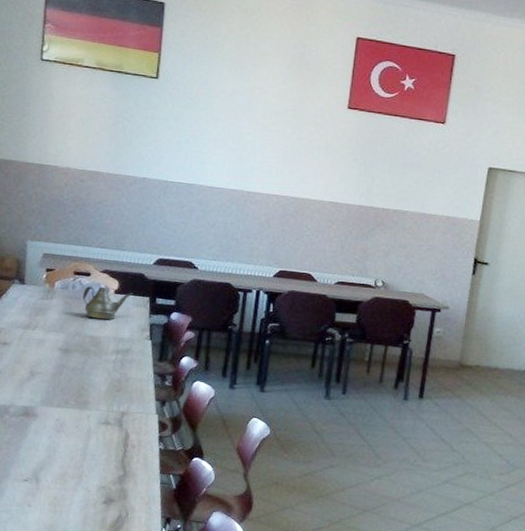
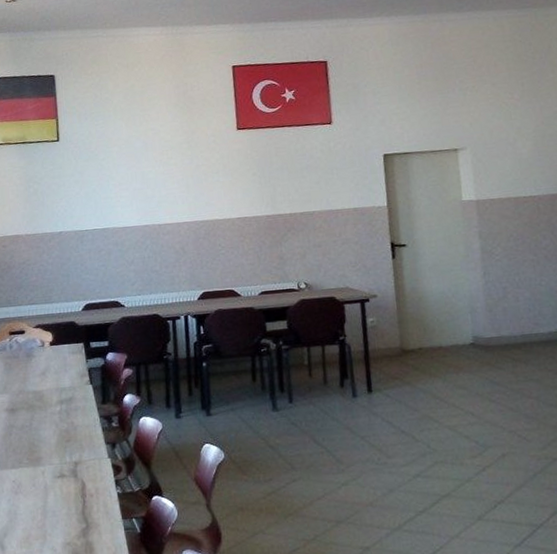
teapot: present [83,286,133,320] -> none [20,341,68,374]

